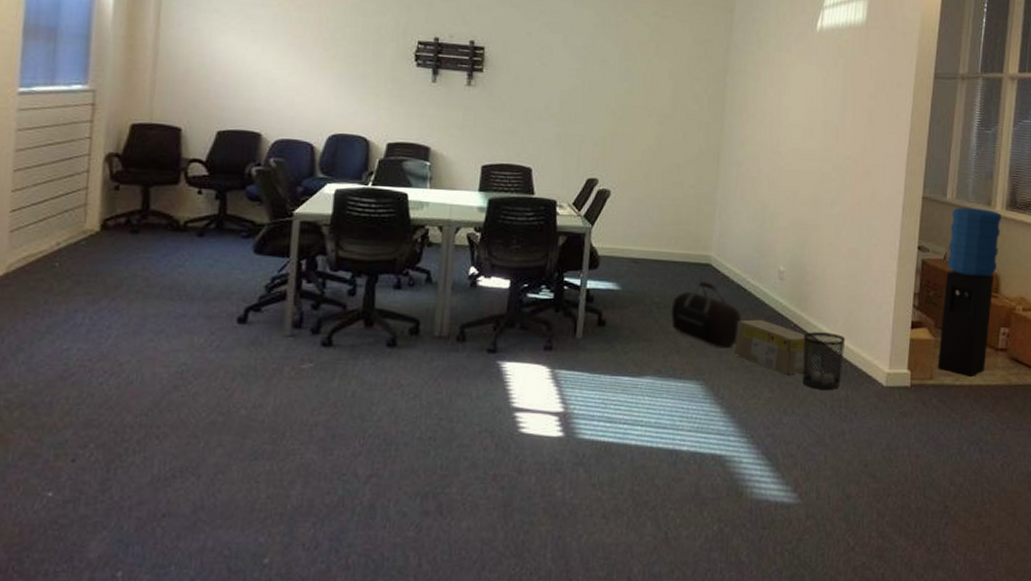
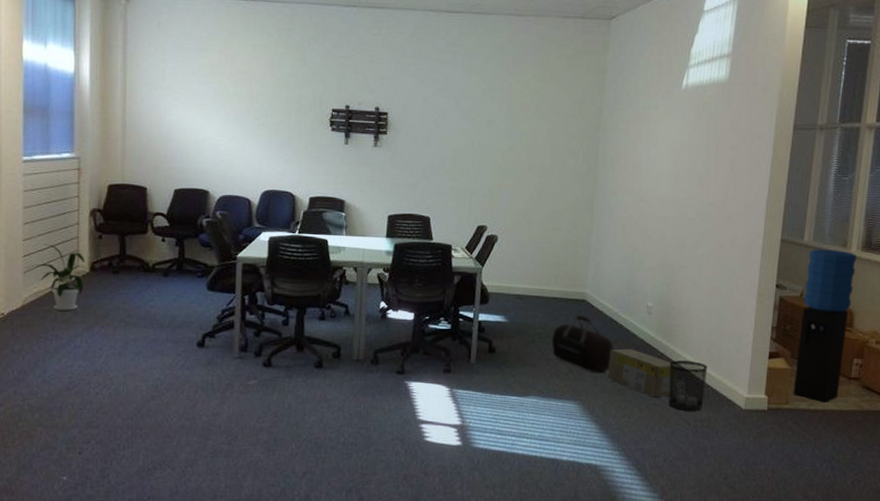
house plant: none [13,195,95,280] -> present [25,244,85,311]

